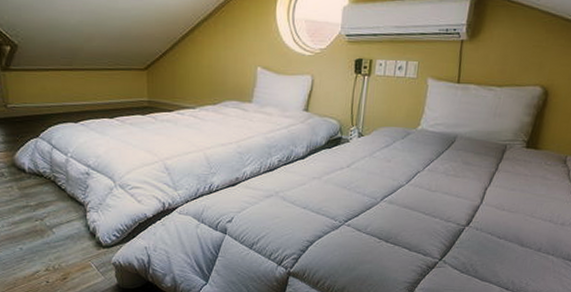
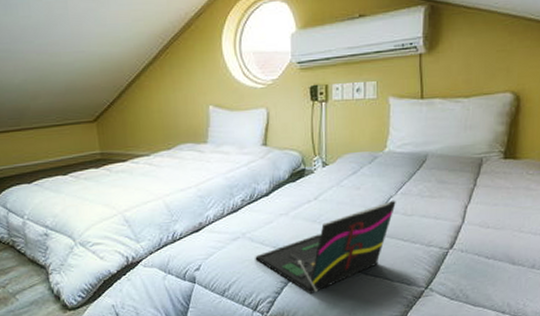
laptop: none [285,175,423,256] -> present [255,200,396,295]

